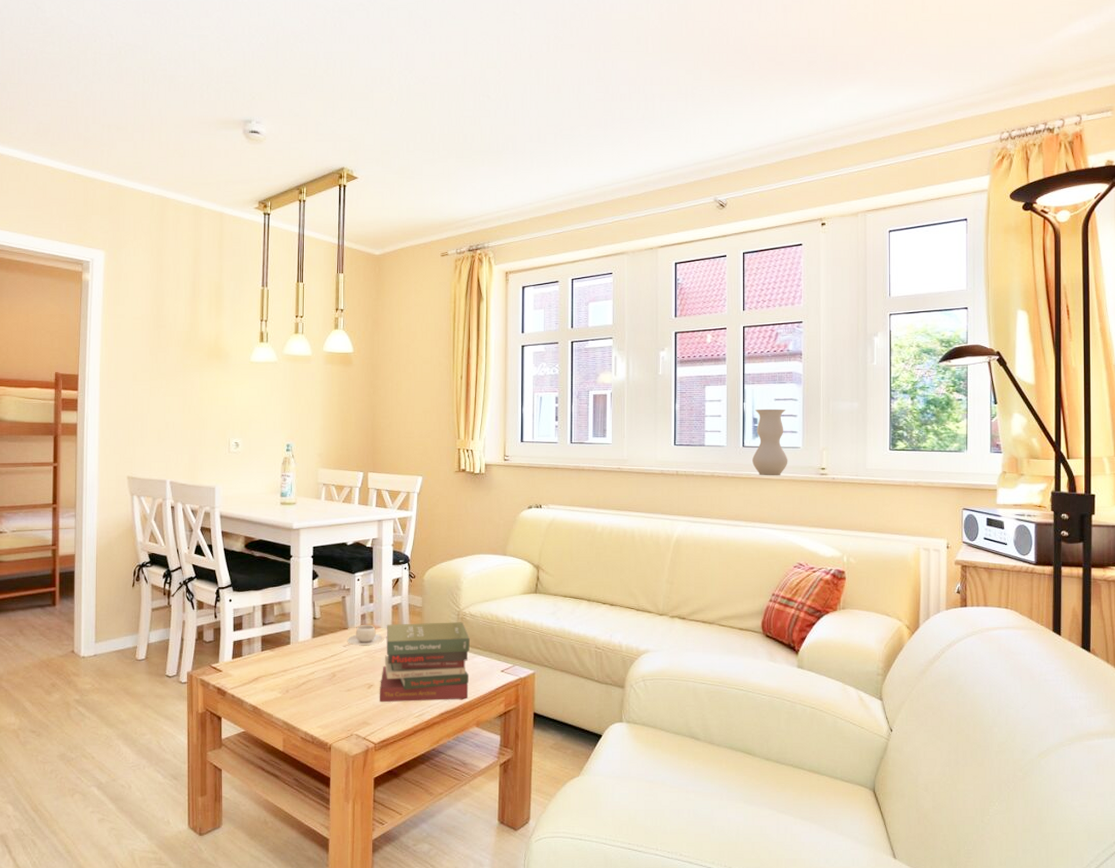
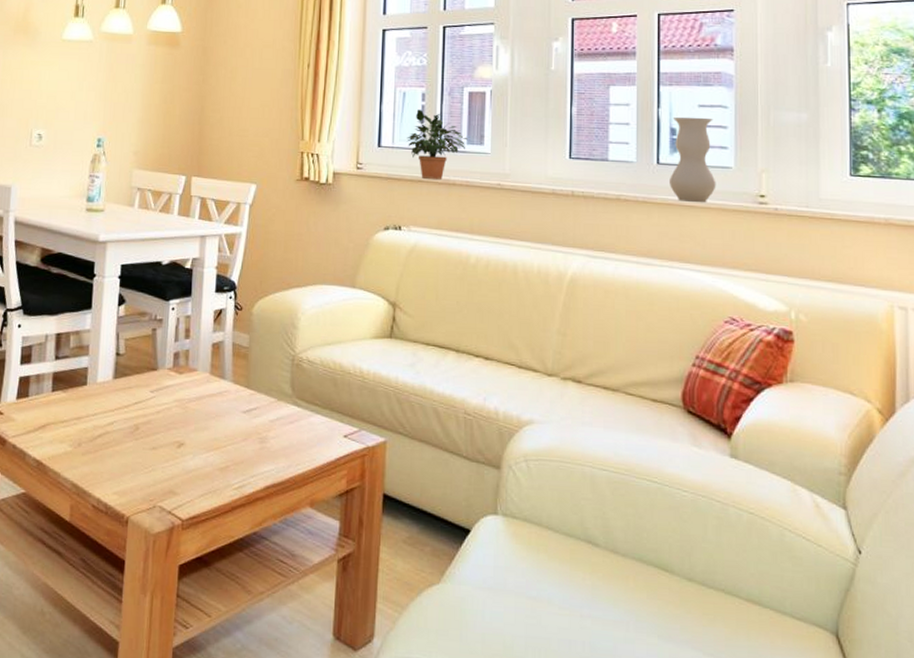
teacup: present [347,625,384,646] -> none [155,366,200,393]
books: present [379,622,470,702] -> none [190,367,306,470]
potted plant: none [544,410,593,467] -> present [406,110,468,181]

